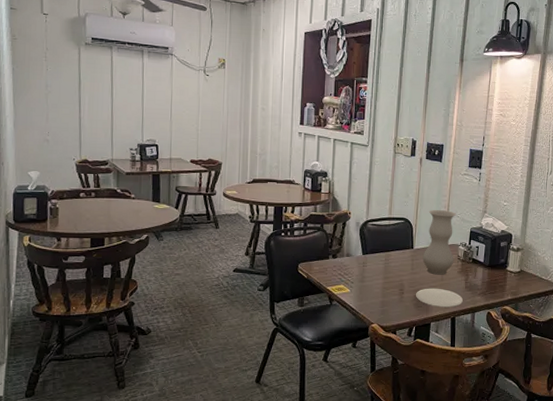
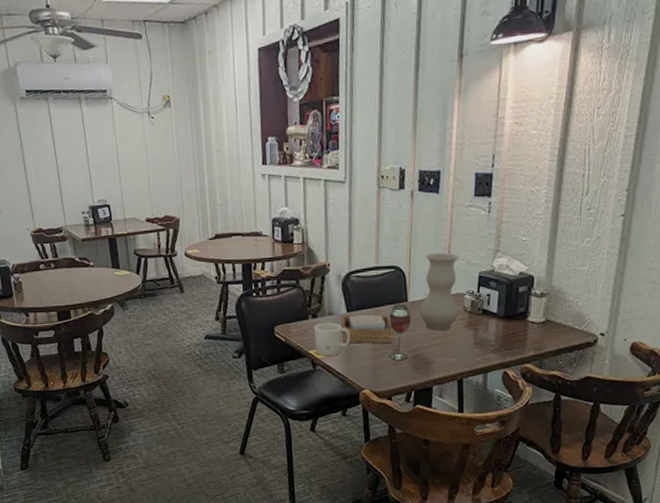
mug: none [332,262,365,292] -> present [314,322,351,356]
napkin holder: none [357,257,401,284] -> present [341,314,394,344]
wineglass: none [397,250,416,298] -> present [389,304,412,360]
plate: present [416,288,463,308] -> none [413,346,471,369]

